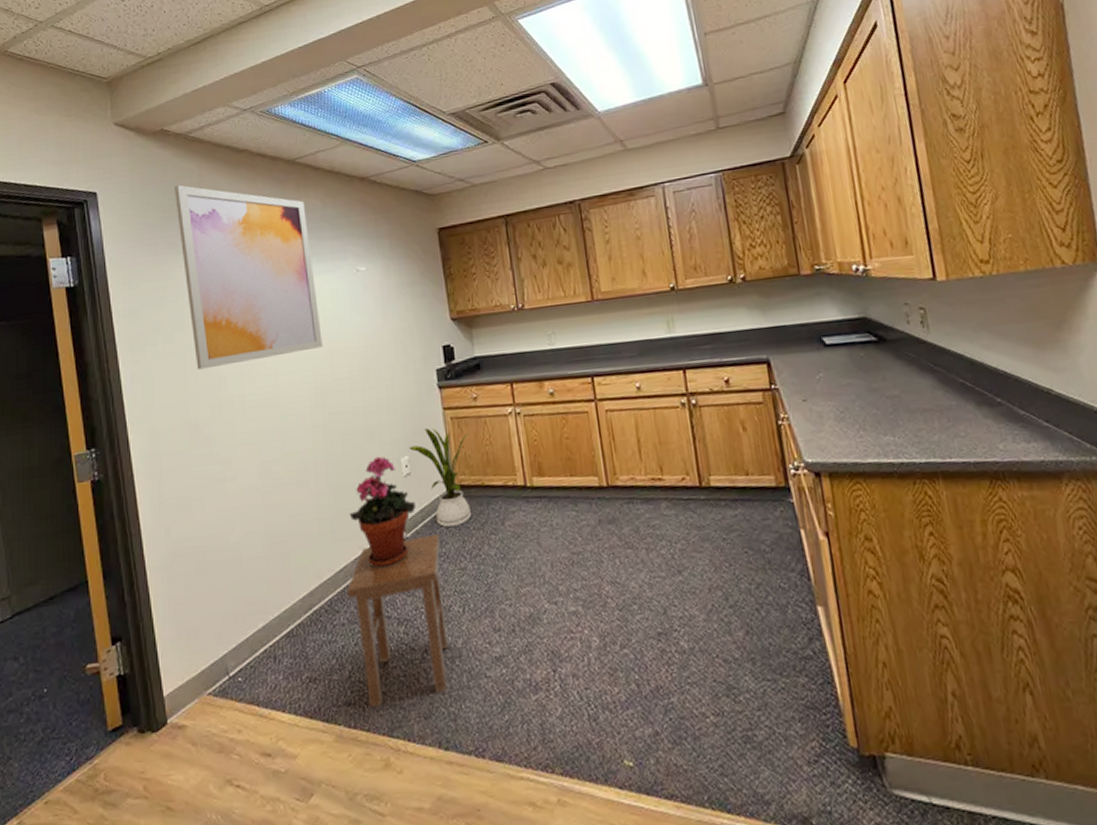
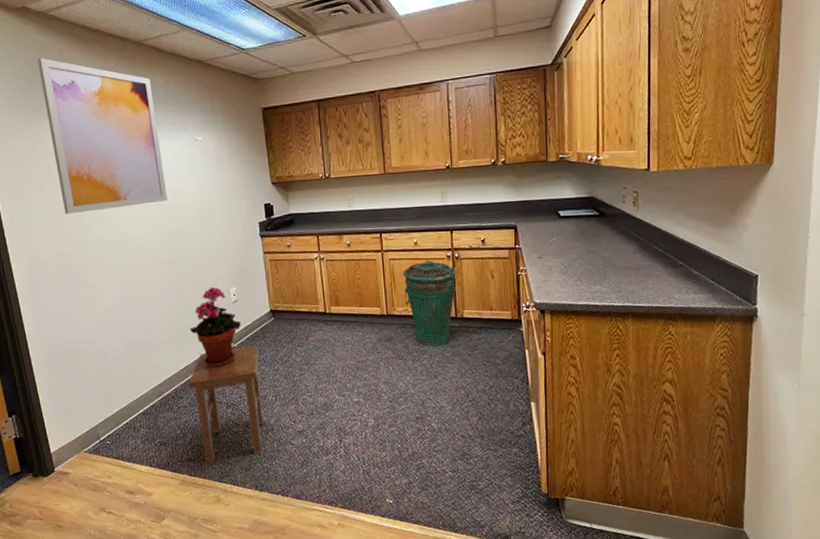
house plant: present [409,428,472,528] -> none [236,267,284,341]
trash can: none [624,410,700,529] -> present [402,260,457,347]

